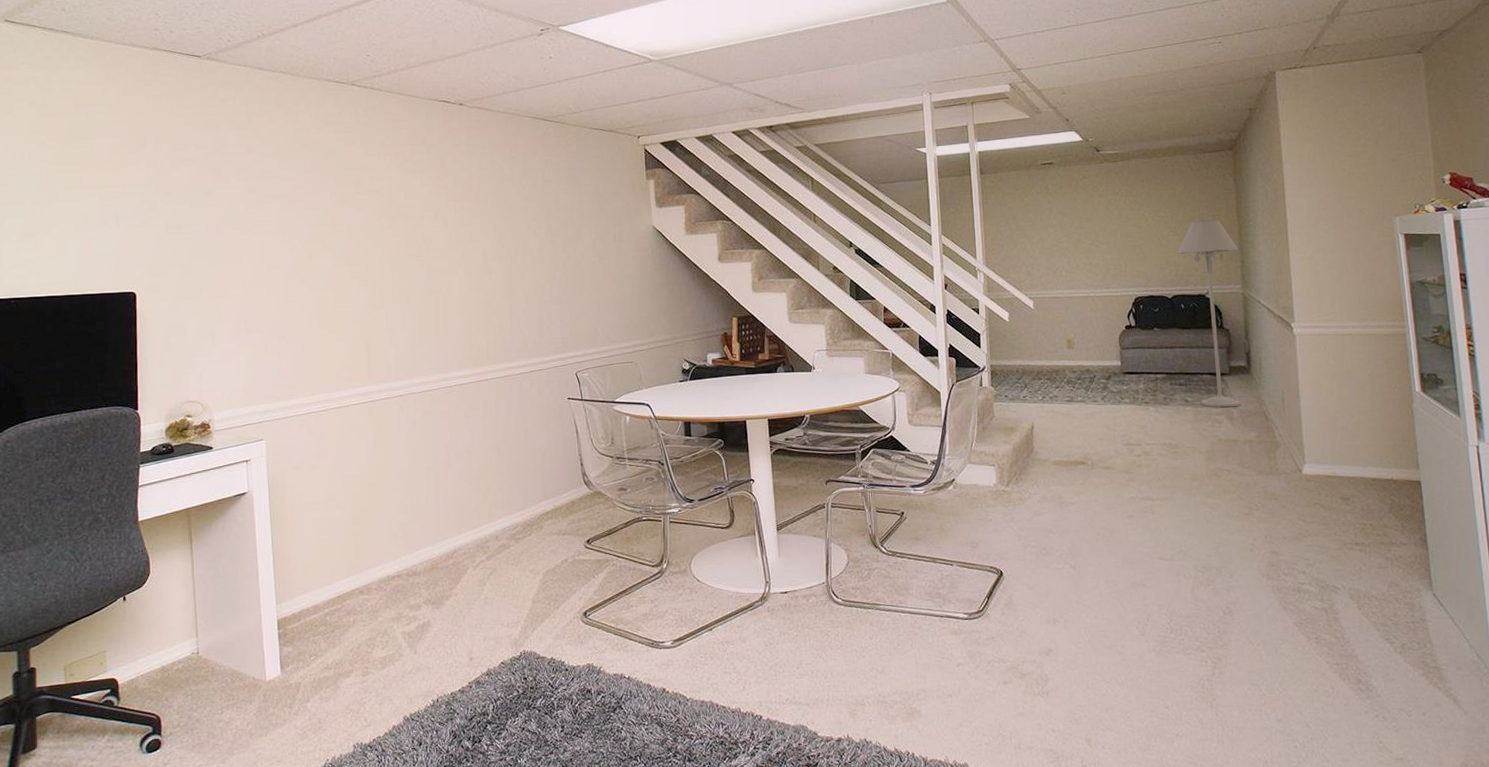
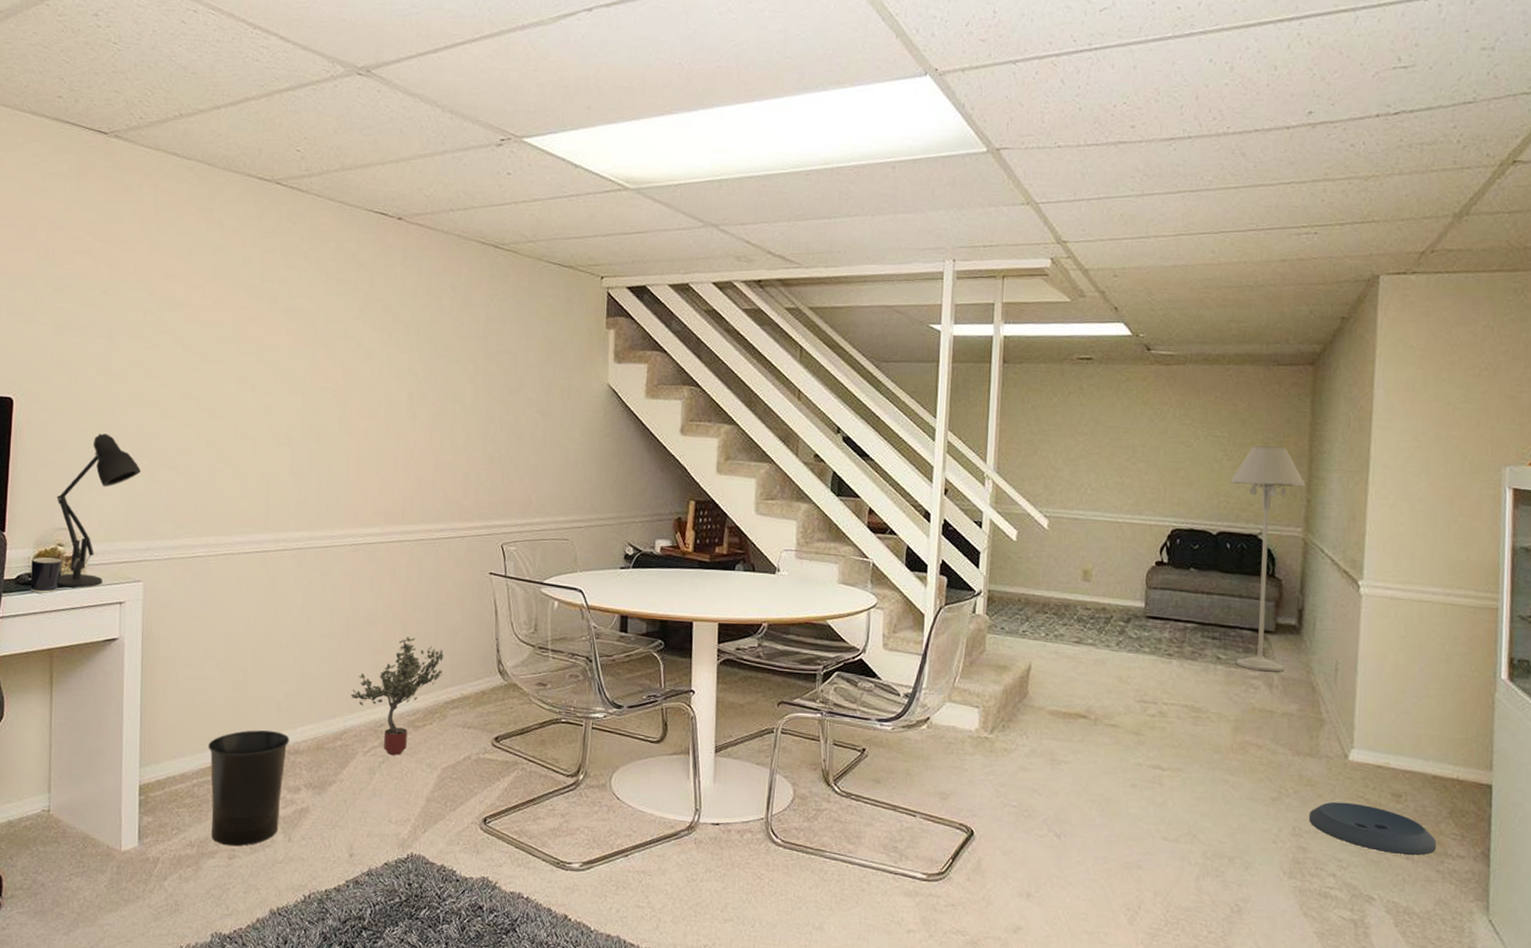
mug: none [164,427,192,461] -> present [30,556,63,594]
desk lamp: none [182,314,256,453] -> present [57,433,142,588]
waste bin: none [336,558,407,664] -> present [208,730,290,846]
potted tree: none [457,461,536,566] -> present [351,637,443,755]
robot vacuum: none [1277,509,1383,548] -> present [1309,801,1436,855]

